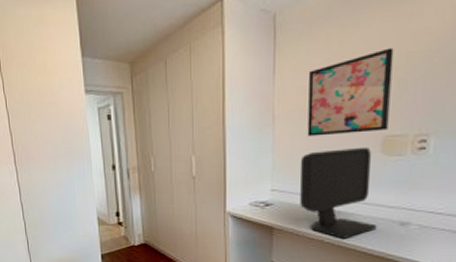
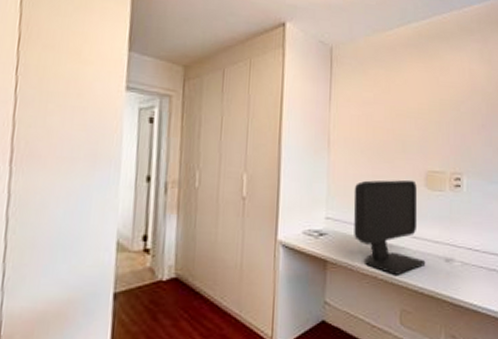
wall art: present [307,47,394,137] -> none [360,93,430,166]

